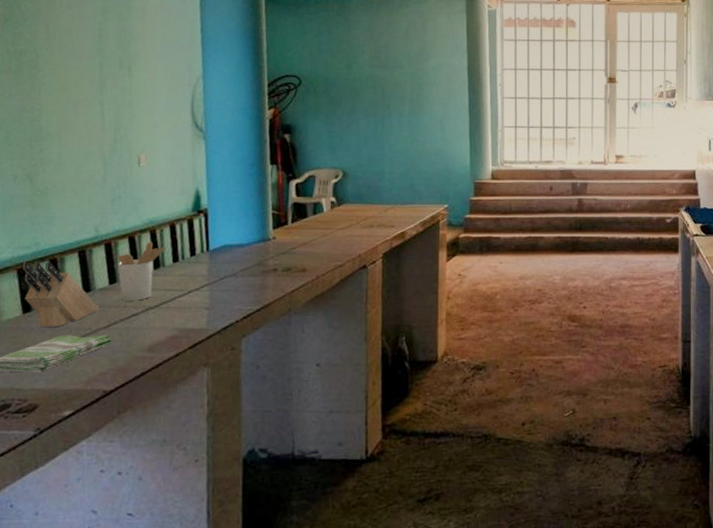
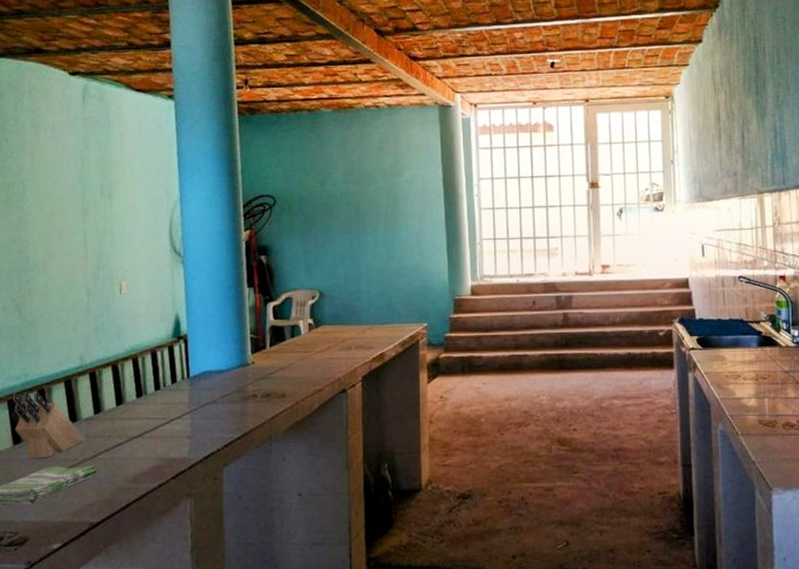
utensil holder: present [116,242,167,301] -> none [101,370,149,431]

